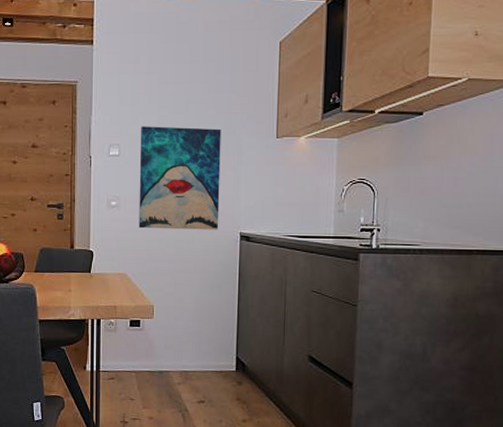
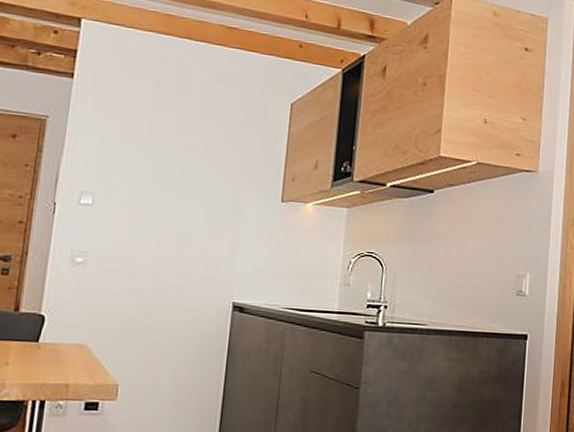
wall art: present [139,126,221,230] -> none [109,174,220,298]

